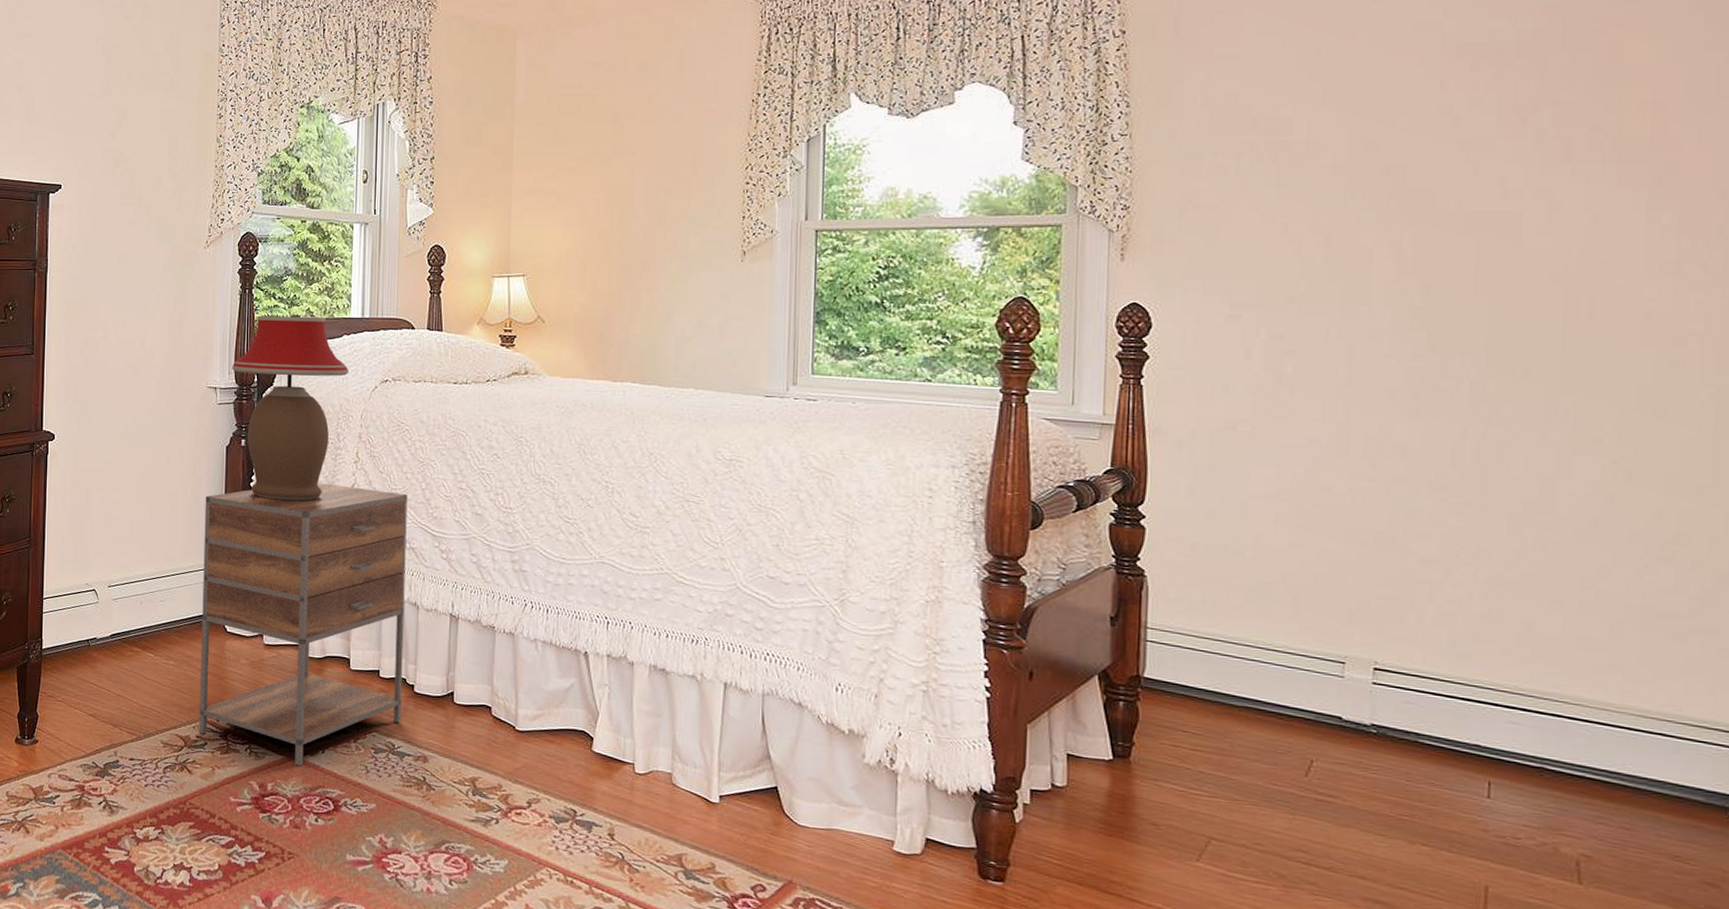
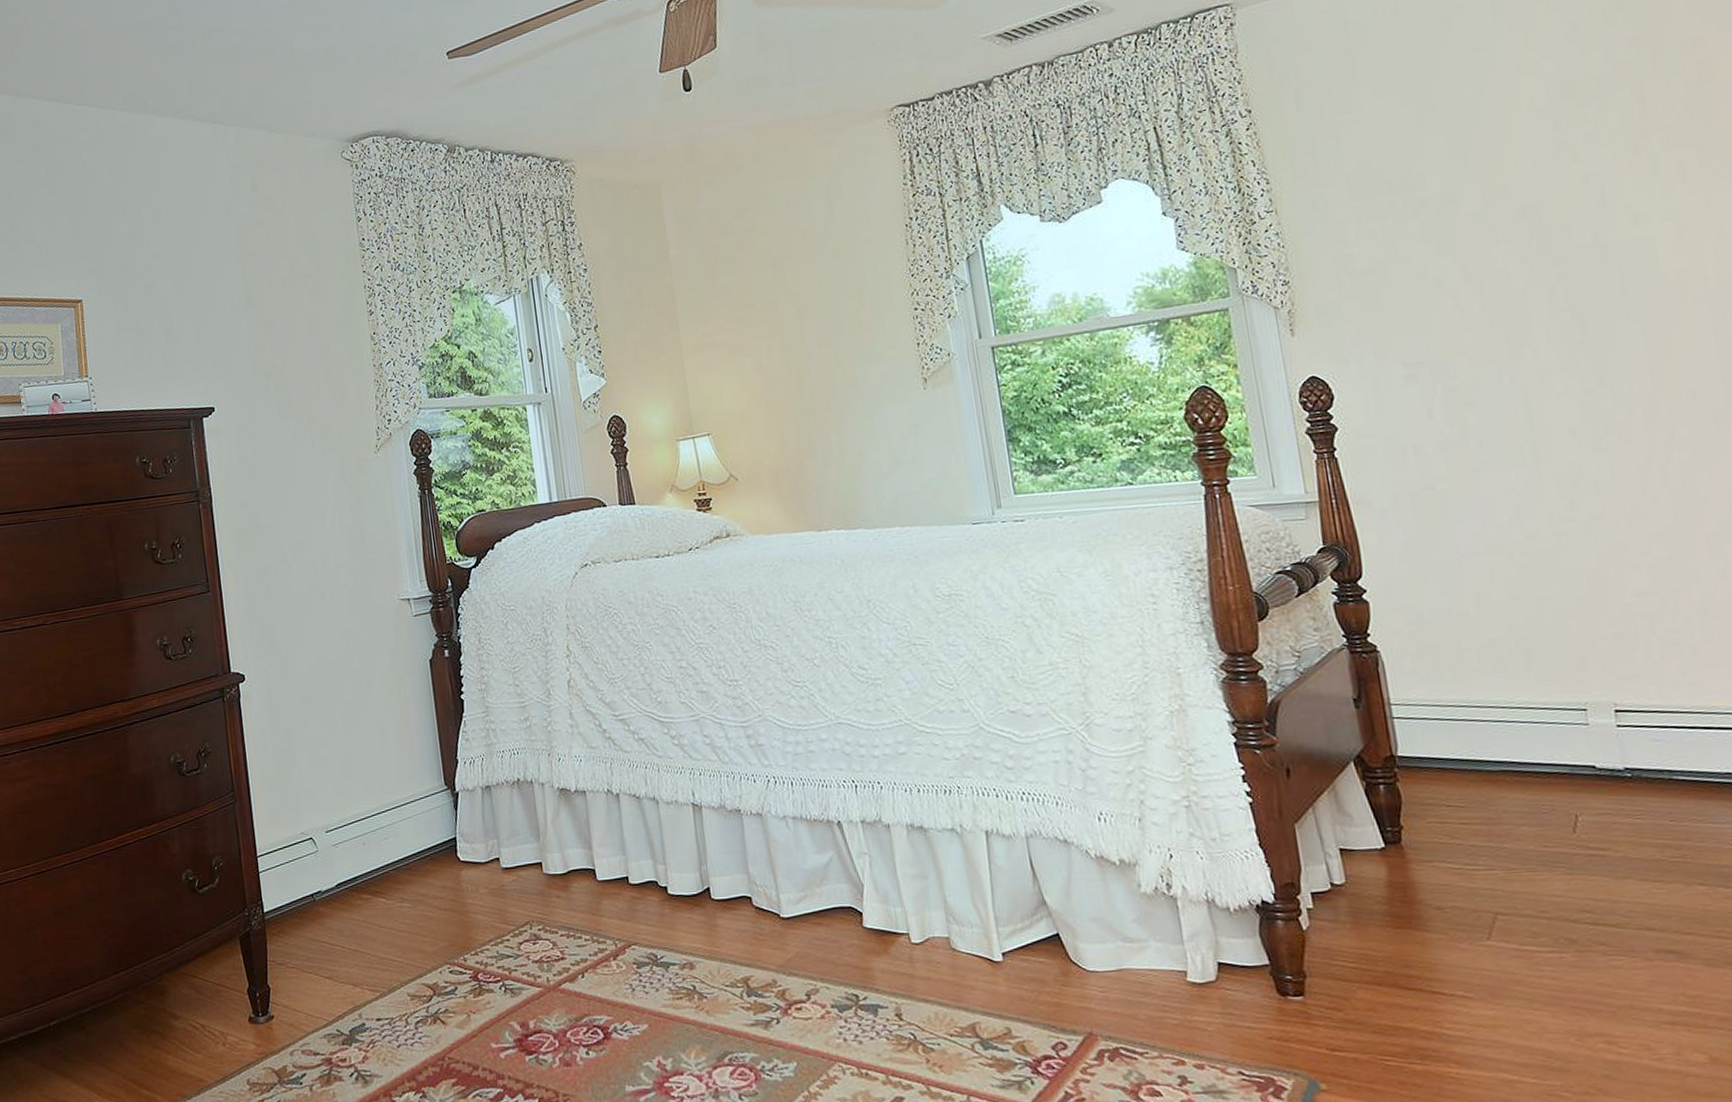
nightstand: present [199,483,408,766] -> none [415,682,660,996]
table lamp: present [231,315,349,501] -> none [422,507,546,710]

